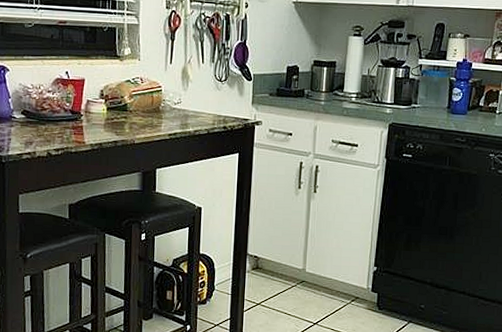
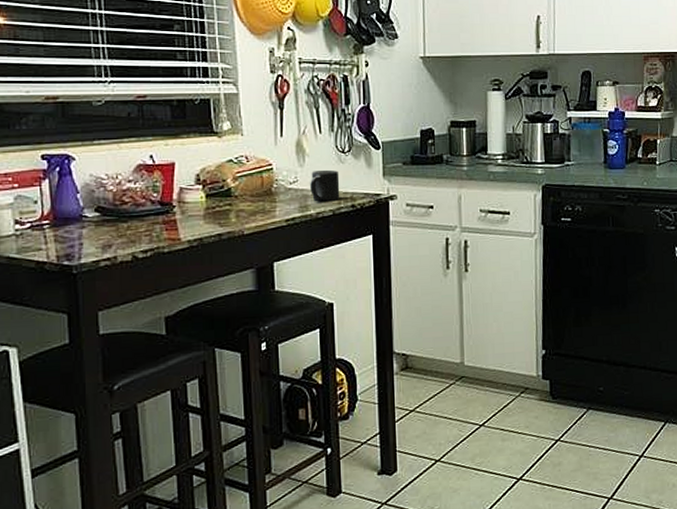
mug: none [191,94,216,122] -> present [310,169,340,202]

